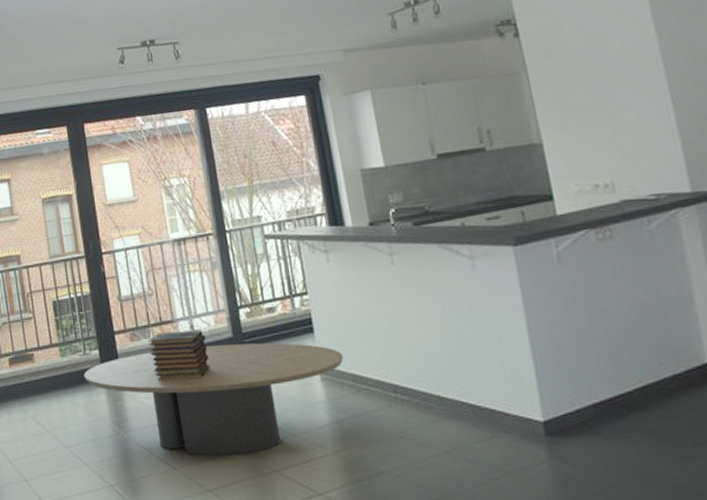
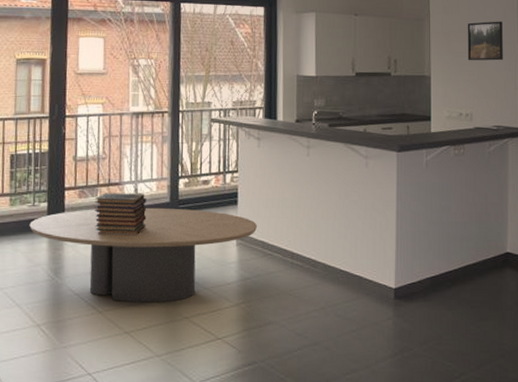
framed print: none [583,55,647,115] -> present [467,21,503,61]

